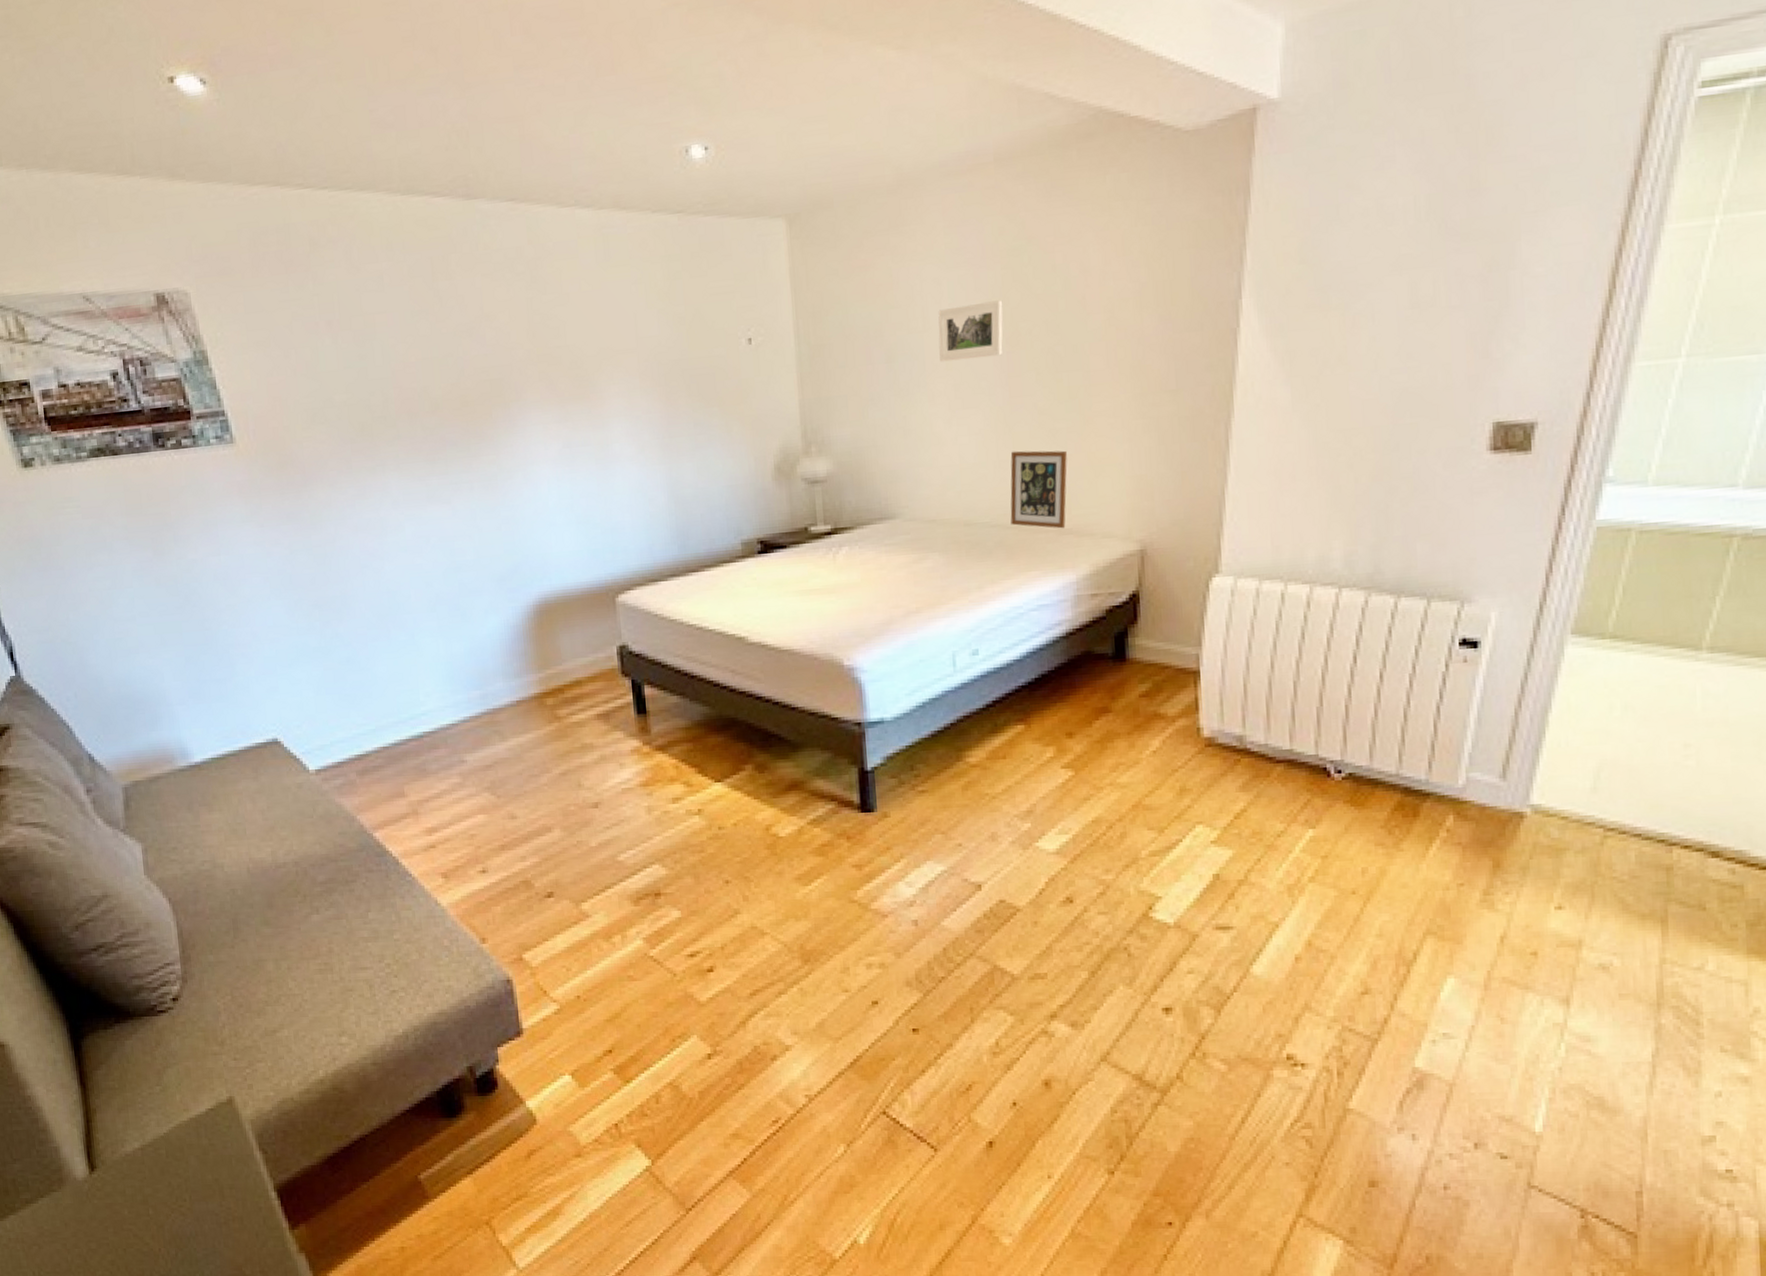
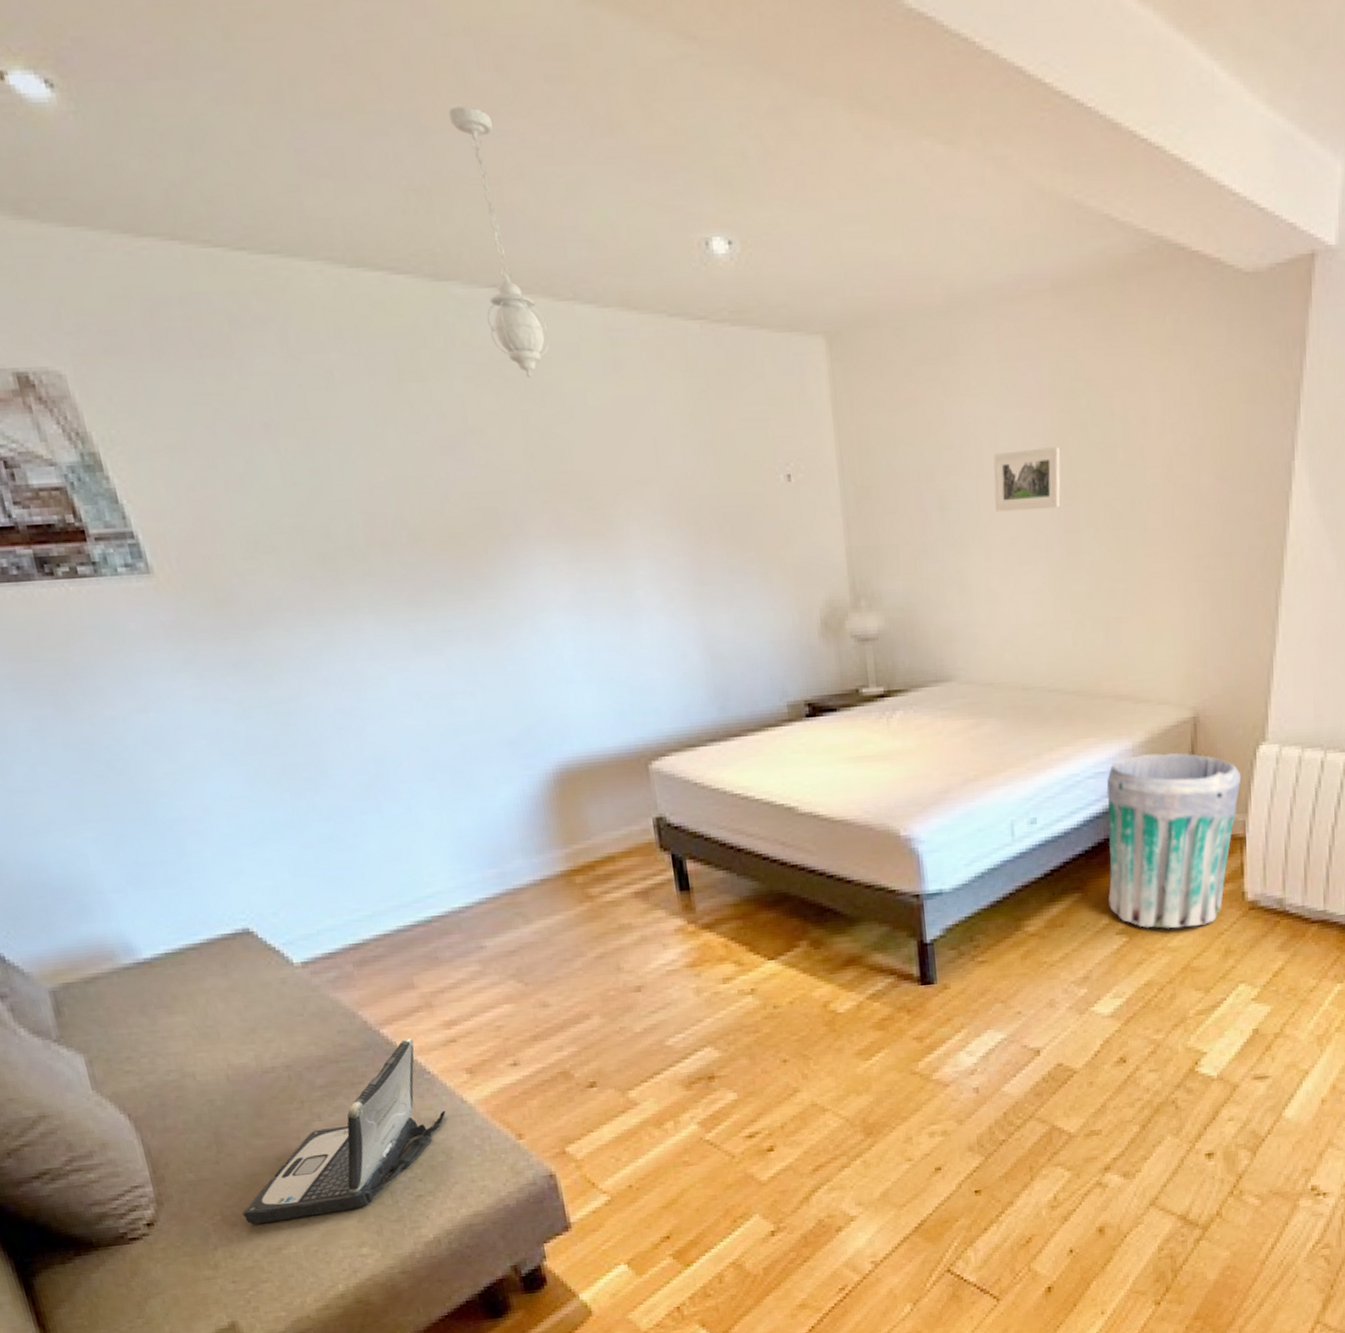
laptop: none [248,842,422,1007] -> present [242,1037,446,1224]
pendant light: none [486,63,554,272] -> present [448,106,551,379]
picture frame: present [1010,450,1067,529] -> none [1067,611,1124,695]
trash can: none [1050,585,1194,765] -> present [1106,752,1242,929]

